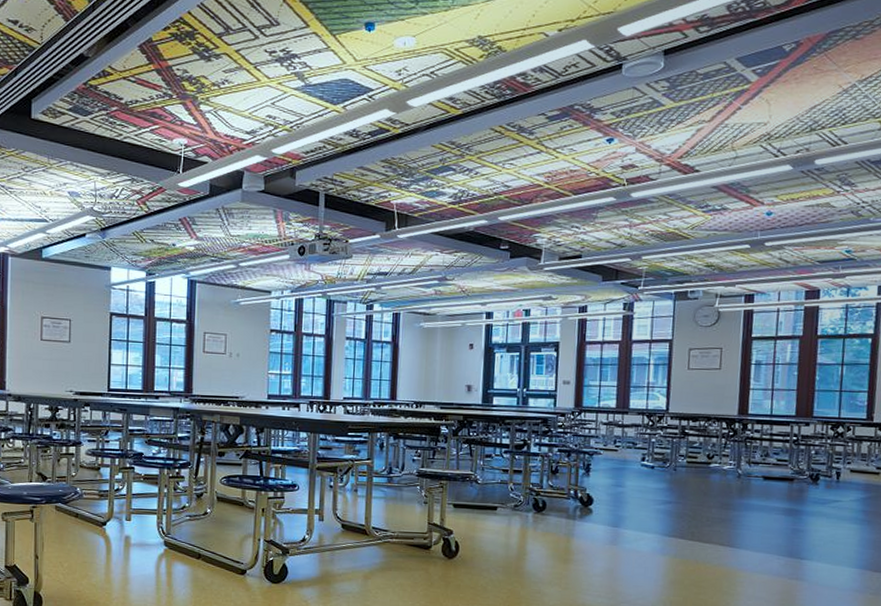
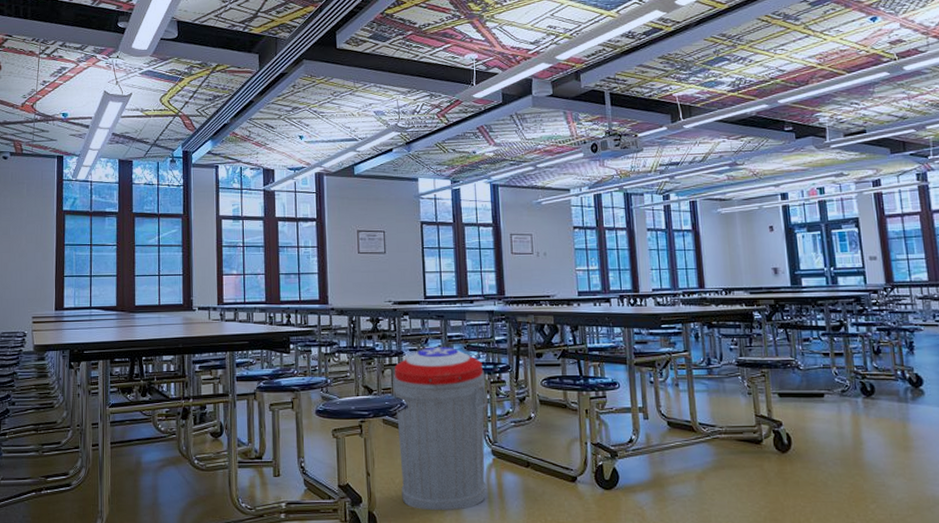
trash can: none [68,439,164,595] -> present [393,347,487,511]

